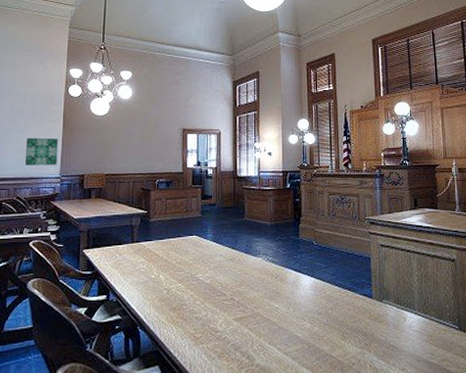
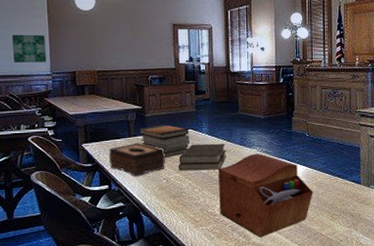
tissue box: none [109,249,167,286] -> present [108,142,165,177]
book stack: none [142,230,194,266] -> present [138,125,190,158]
bible: none [180,251,232,281] -> present [178,143,227,171]
sewing box: none [222,262,322,358] -> present [218,153,313,237]

